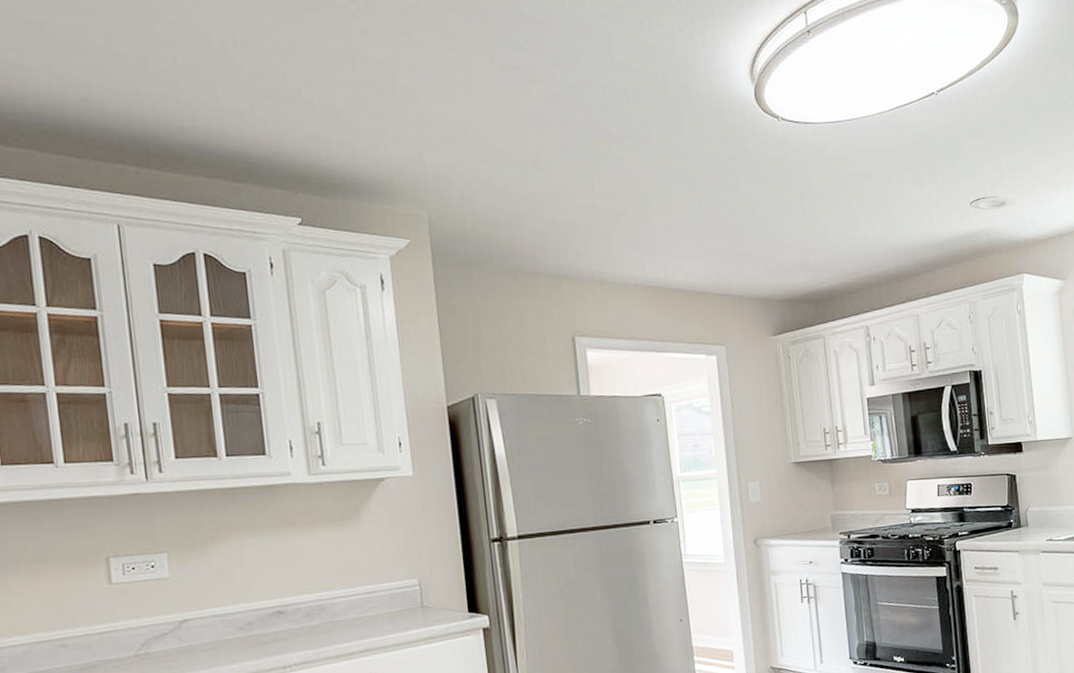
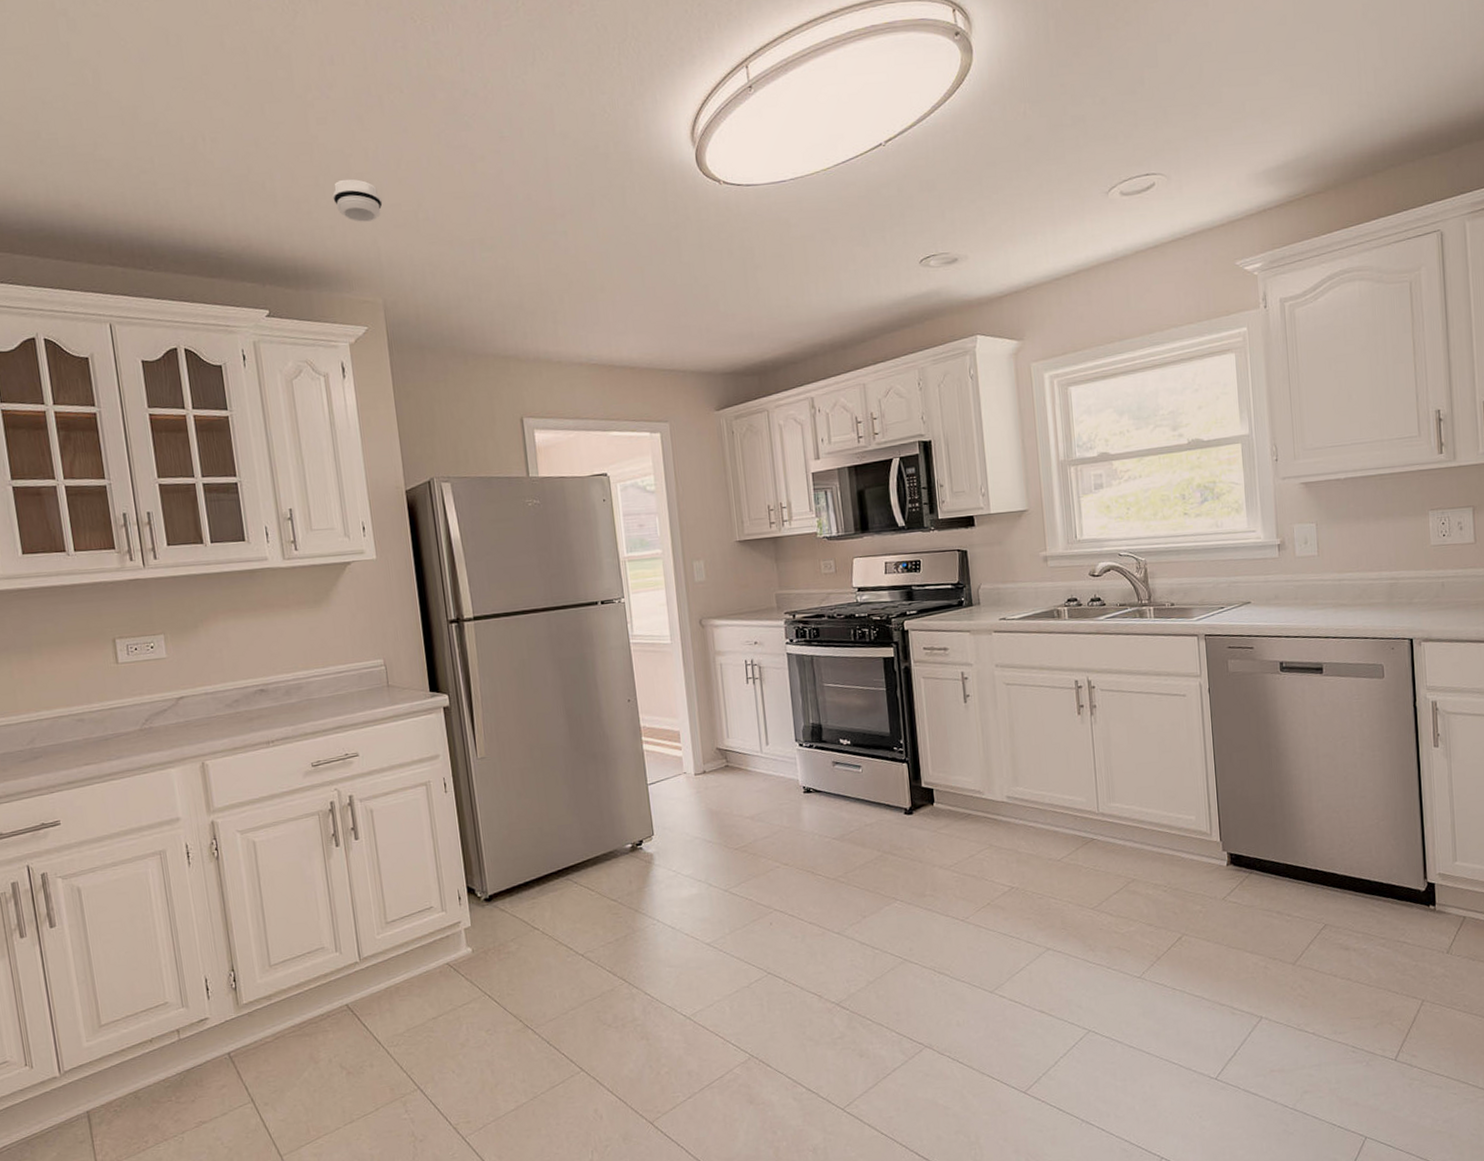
smoke detector: none [375,91,430,135] -> present [332,178,383,222]

